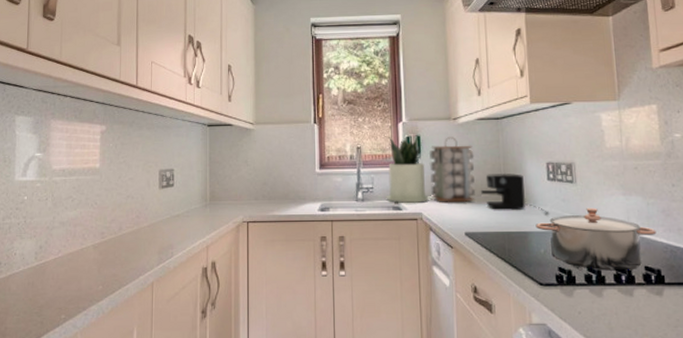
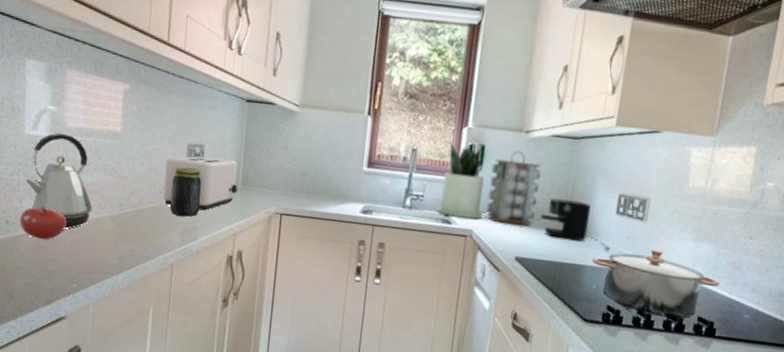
fruit: none [11,245,54,276] -> present [19,206,66,240]
kettle: none [12,176,77,263] -> present [21,133,92,229]
toaster: none [140,179,207,228] -> present [163,156,238,210]
jar: none [147,191,174,236] -> present [170,167,202,217]

